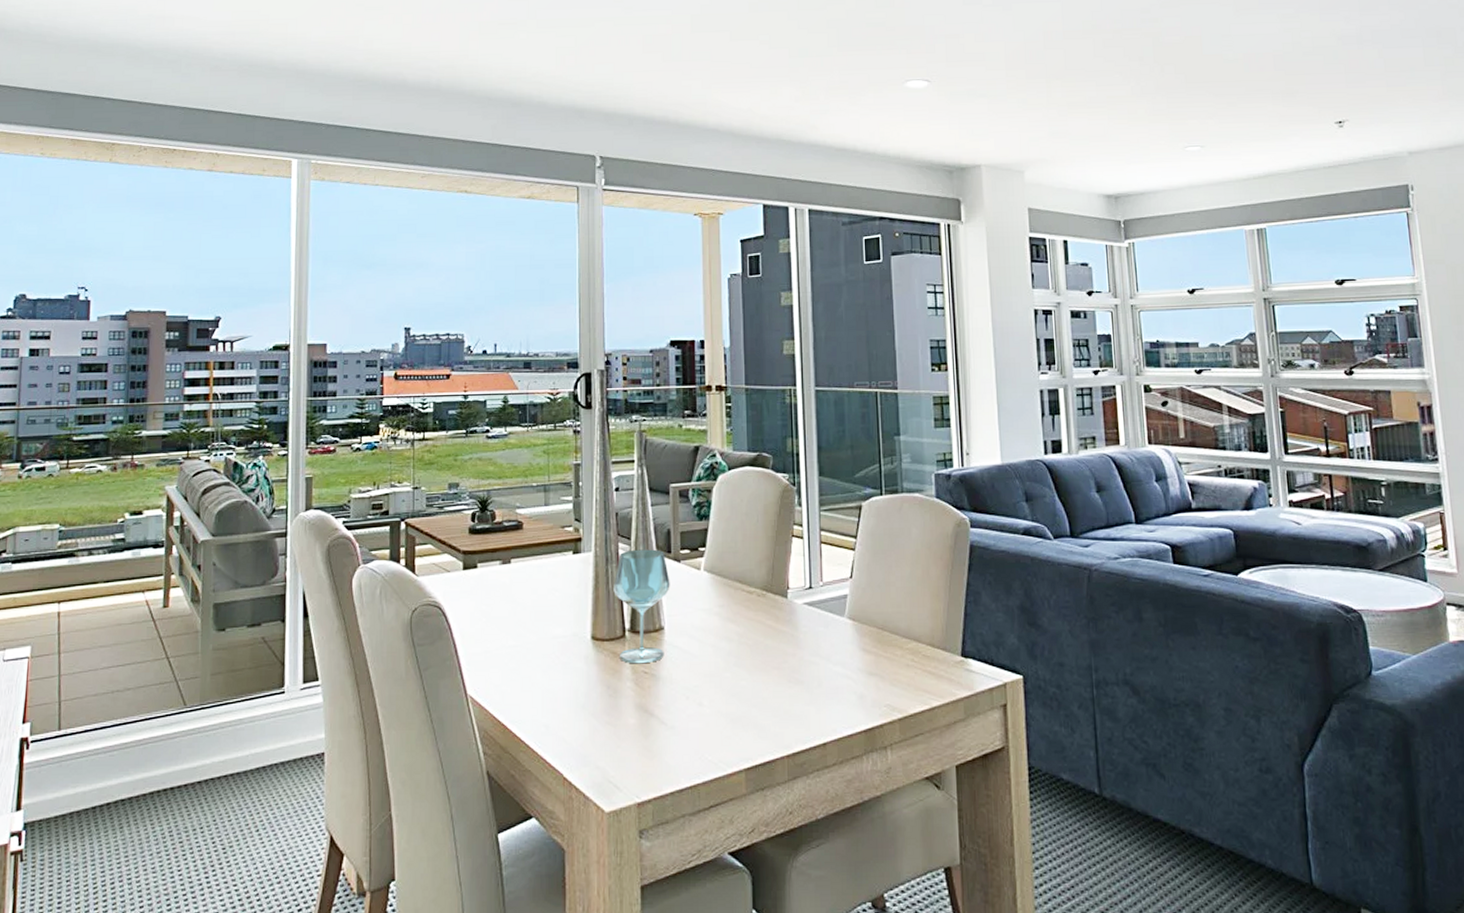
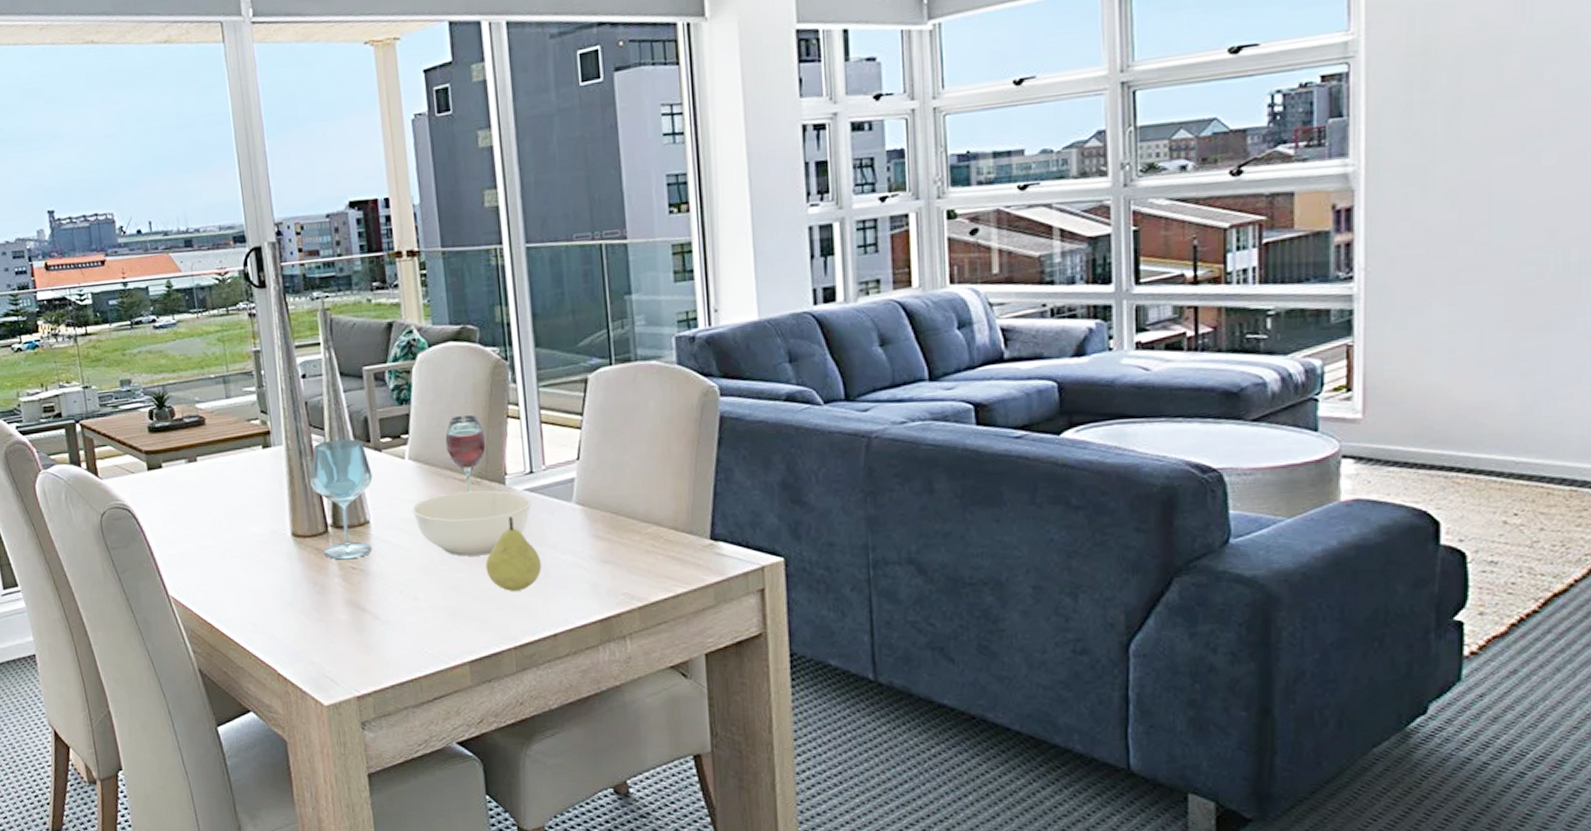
bowl: none [703,602,809,665] -> present [412,489,531,557]
wineglass: none [737,532,772,603] -> present [445,414,486,492]
fruit: none [765,628,816,700] -> present [485,516,542,591]

